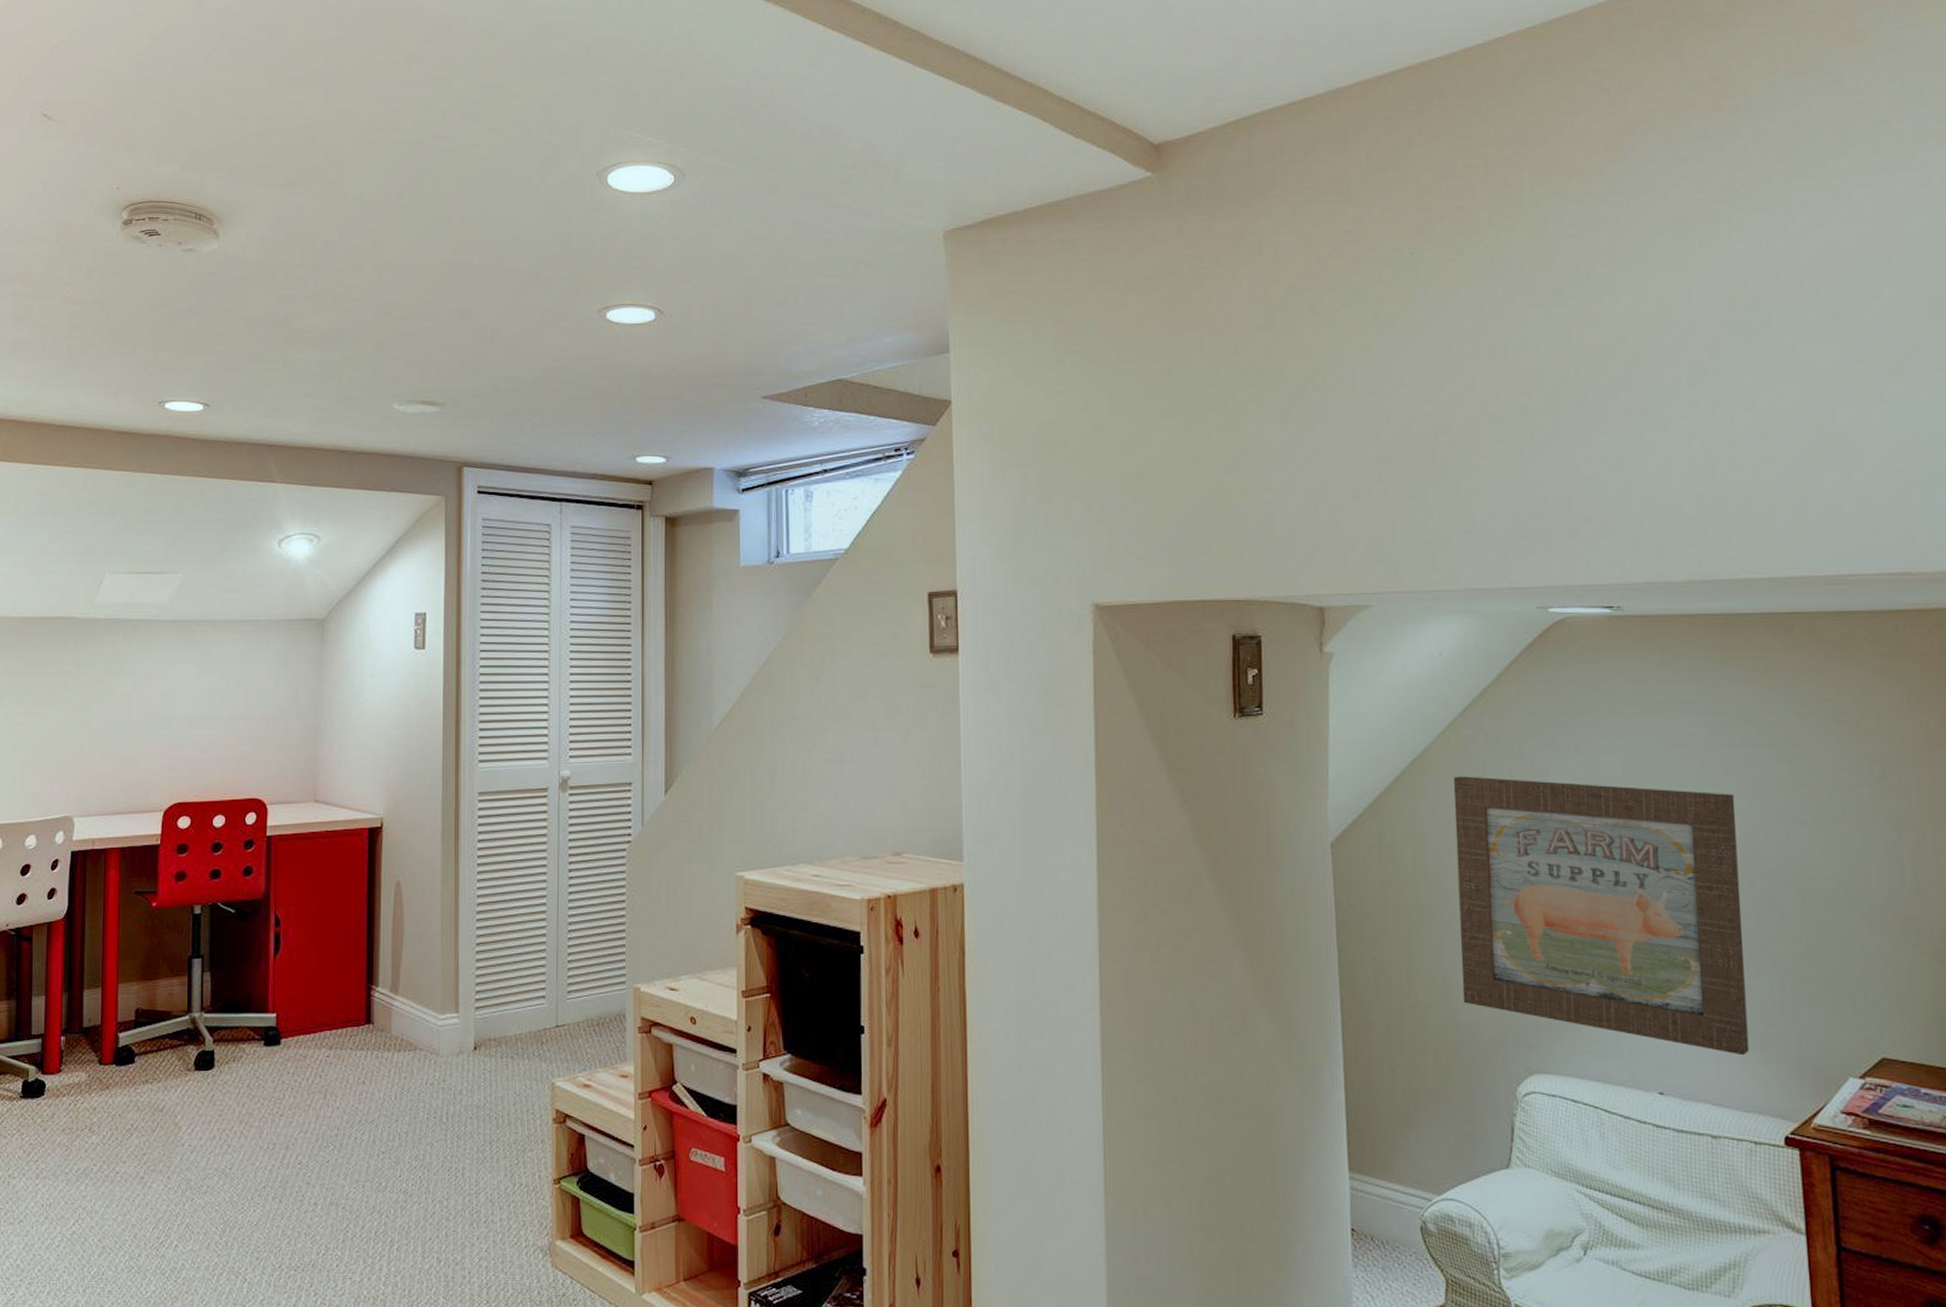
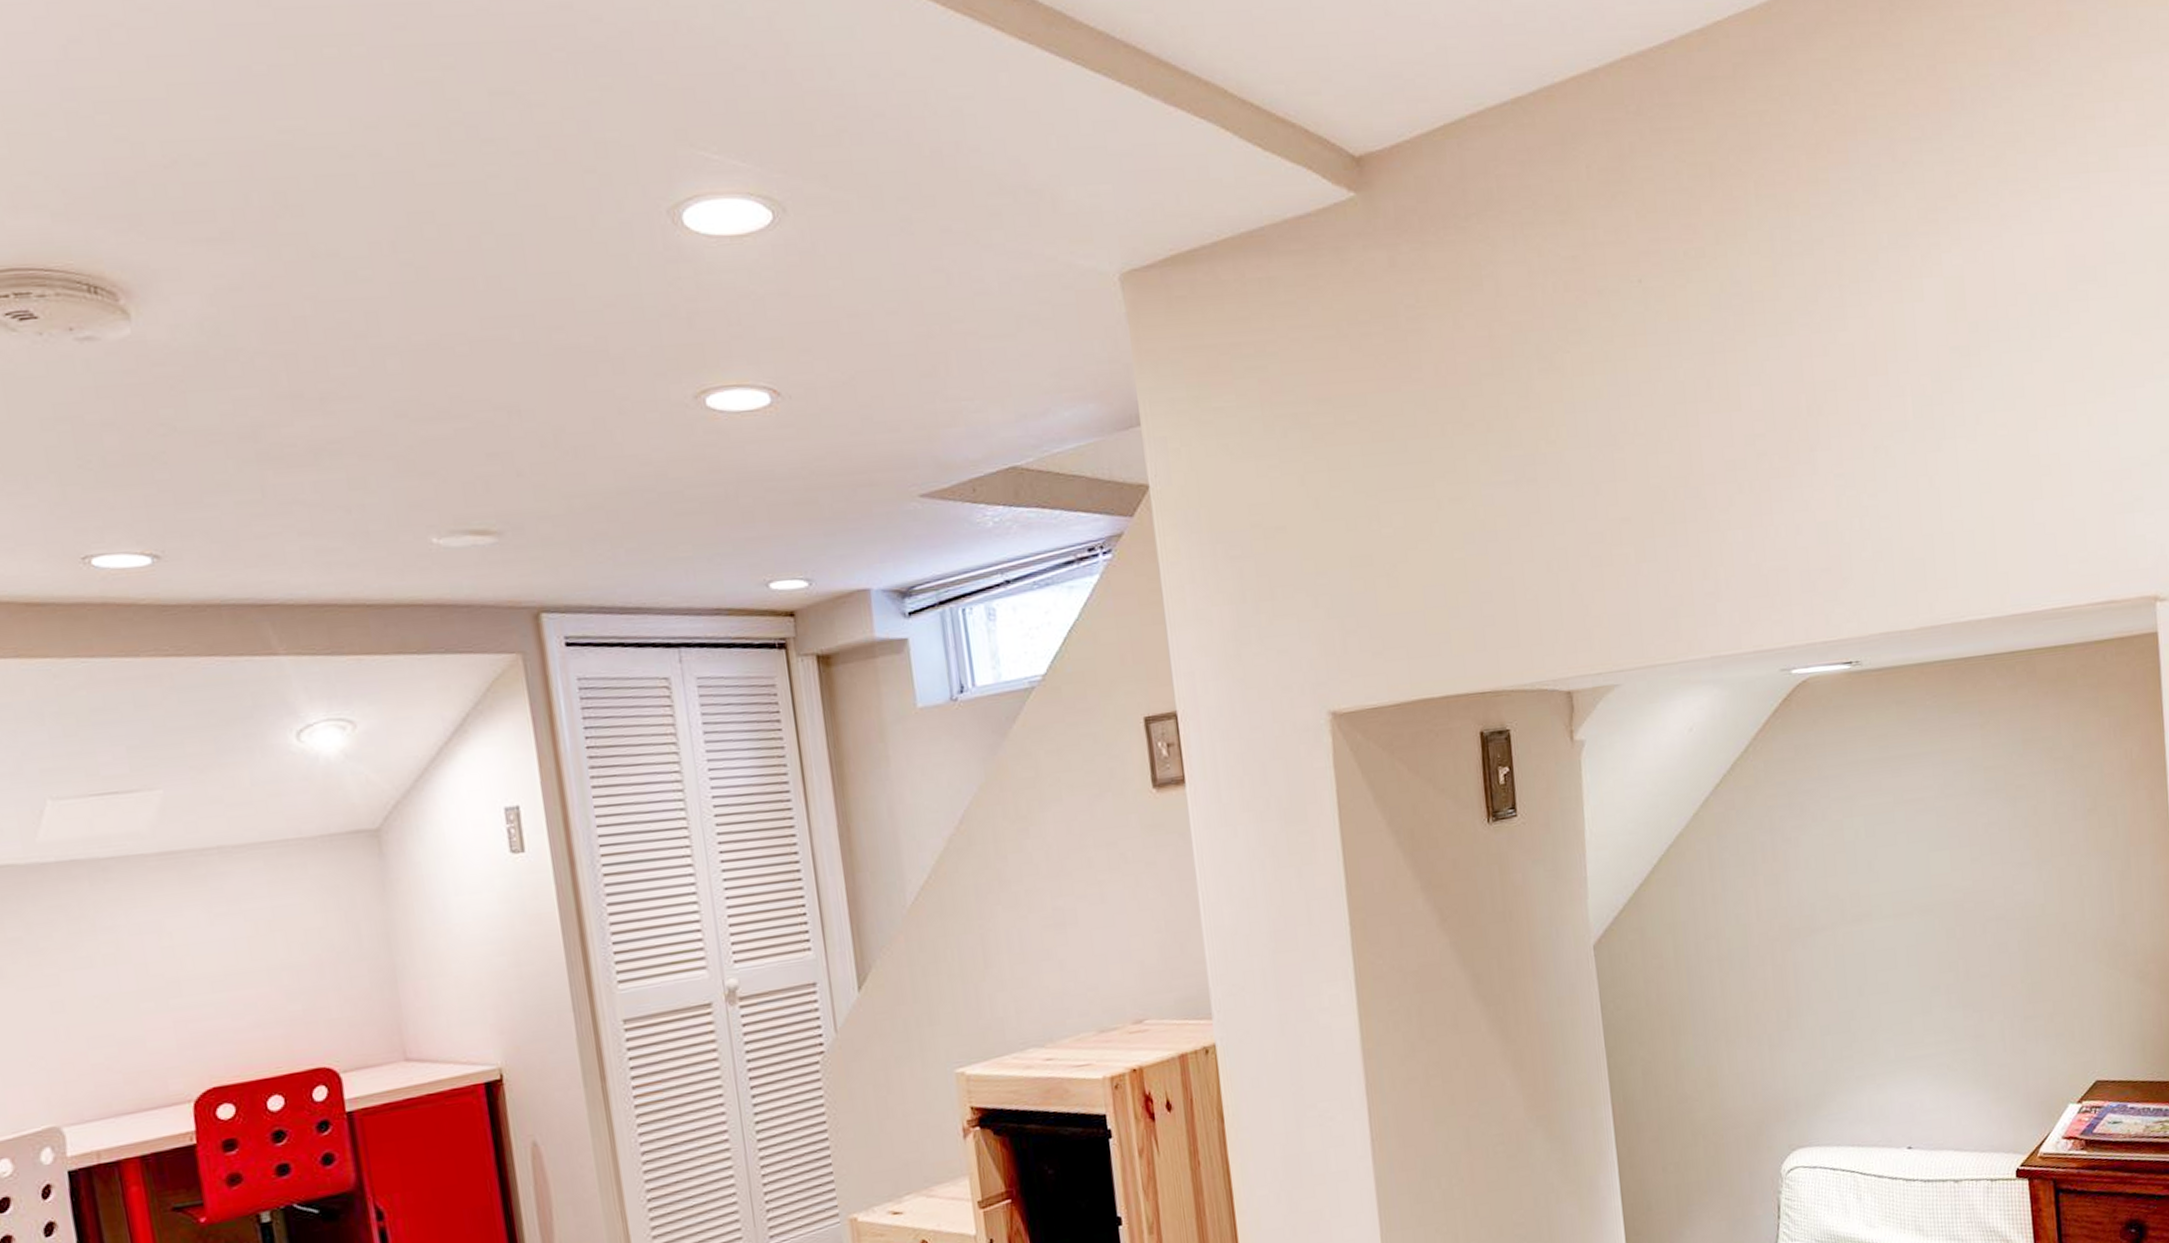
wall art: present [1453,776,1749,1056] -> none [1709,843,1985,1099]

